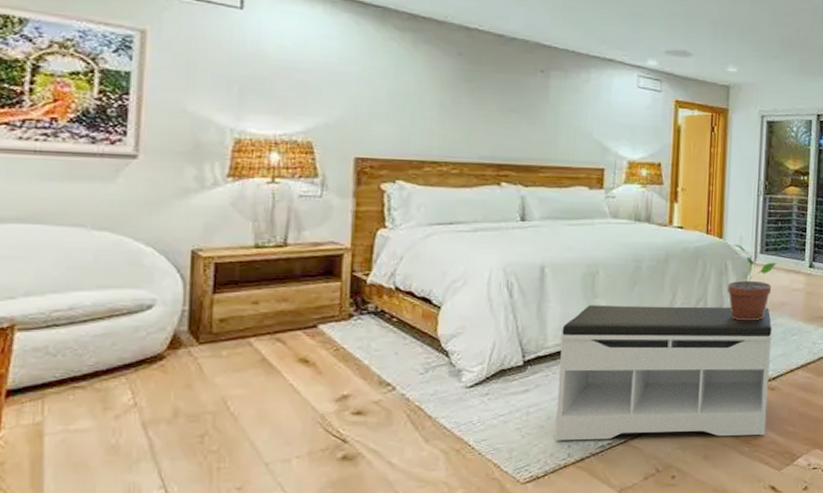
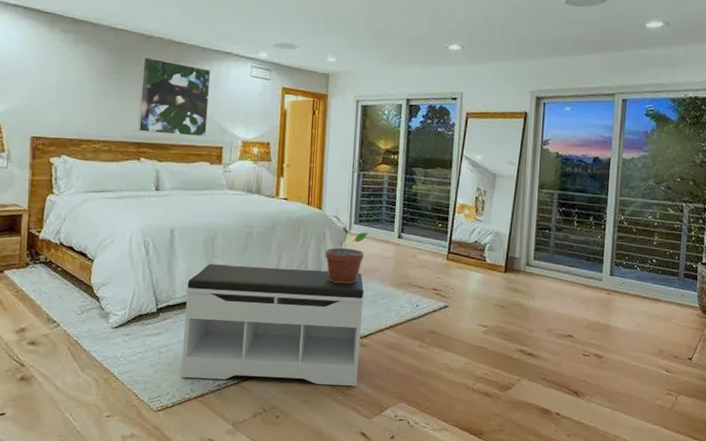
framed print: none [498,62,589,158] -> present [138,56,211,138]

